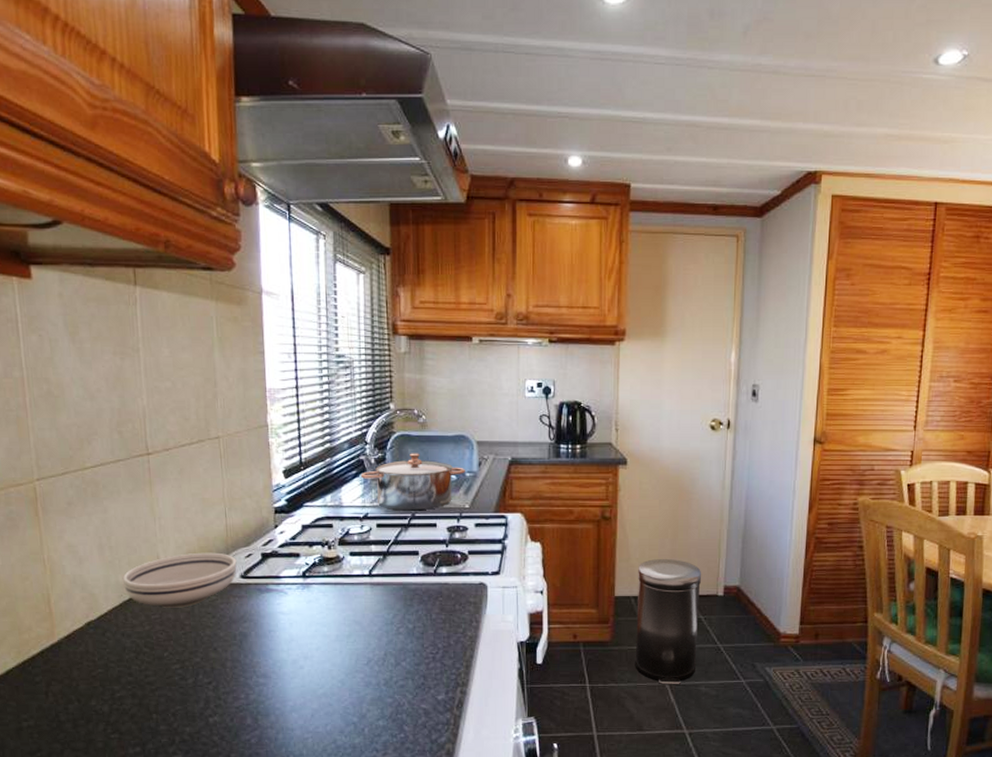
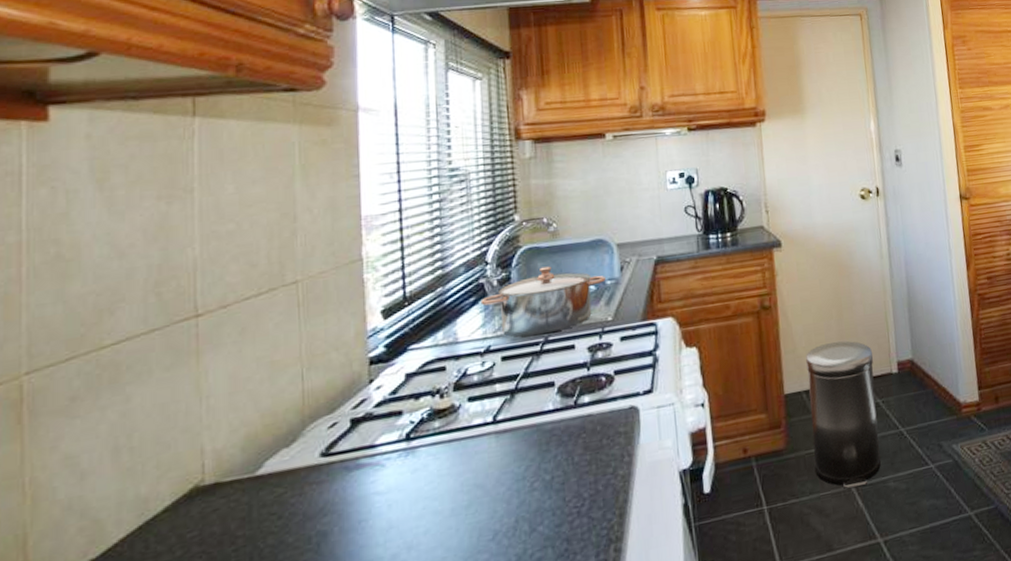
bowl: present [122,552,237,608] -> none [145,428,316,521]

